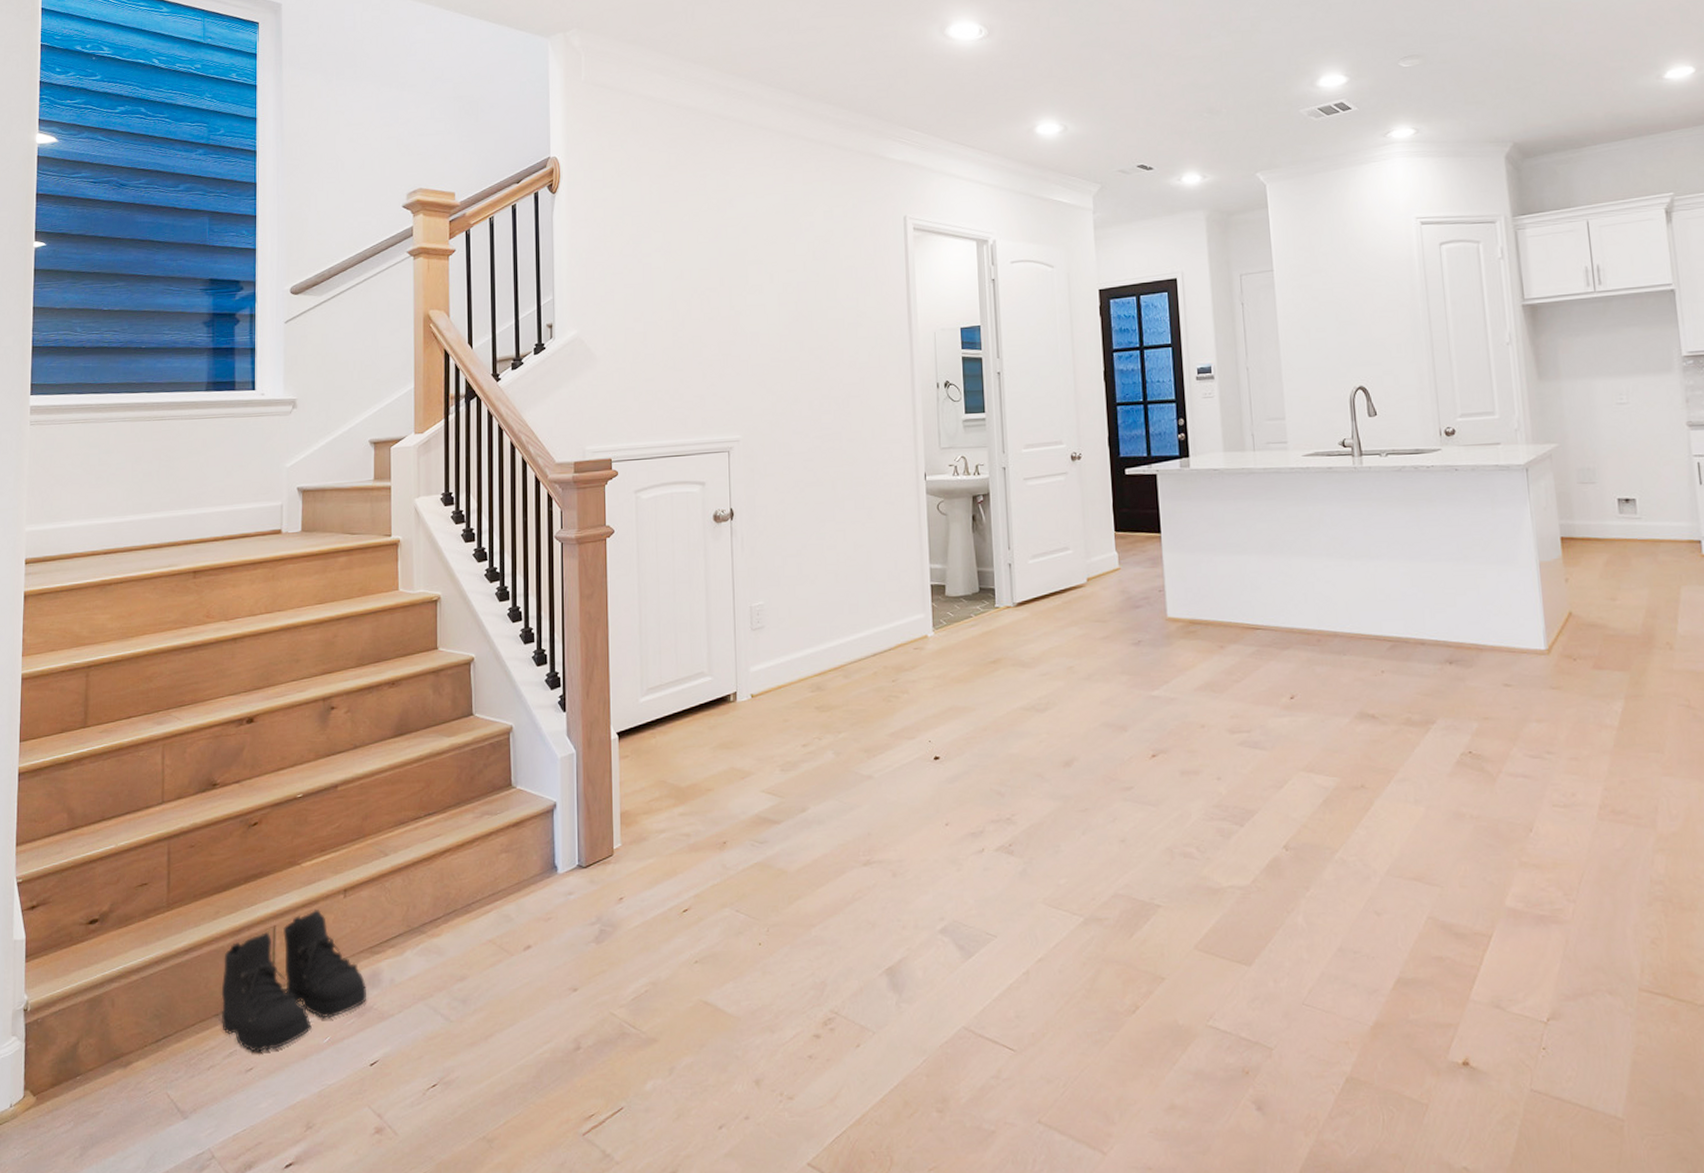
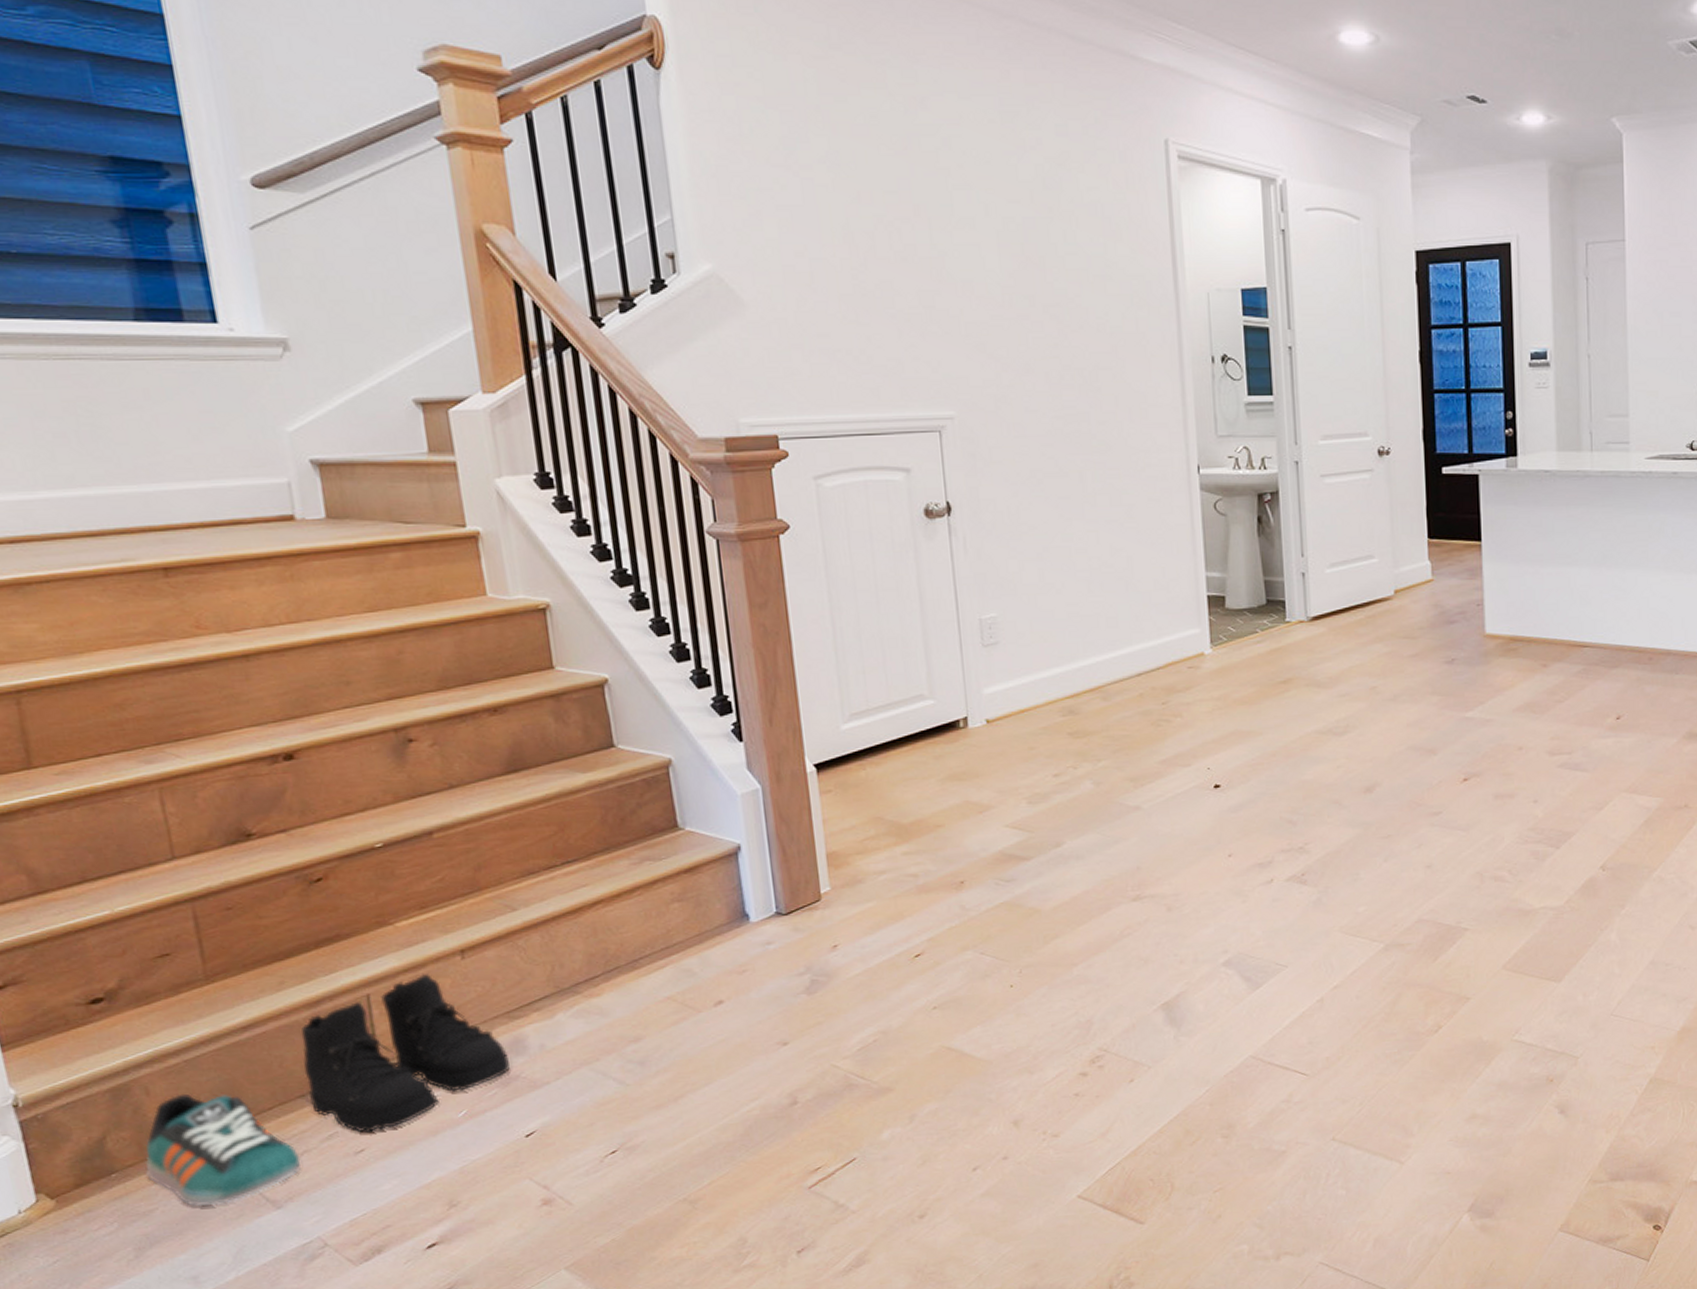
sneaker: none [100,1007,207,1112] -> present [145,1093,302,1206]

